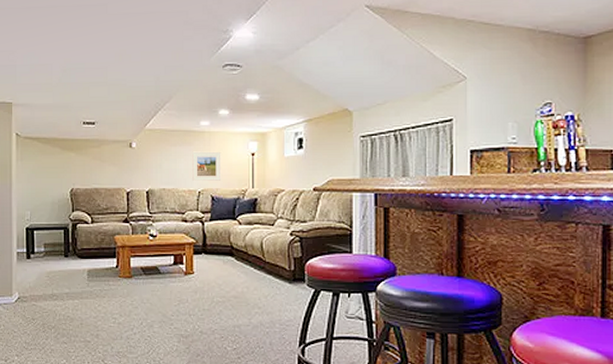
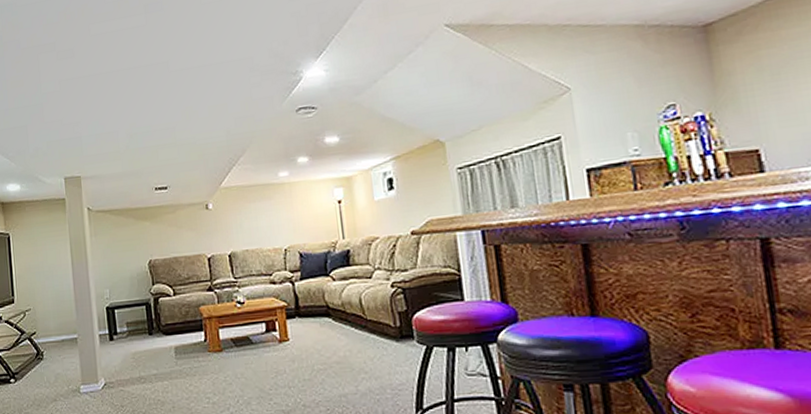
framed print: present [192,151,221,181] -> none [273,203,308,238]

